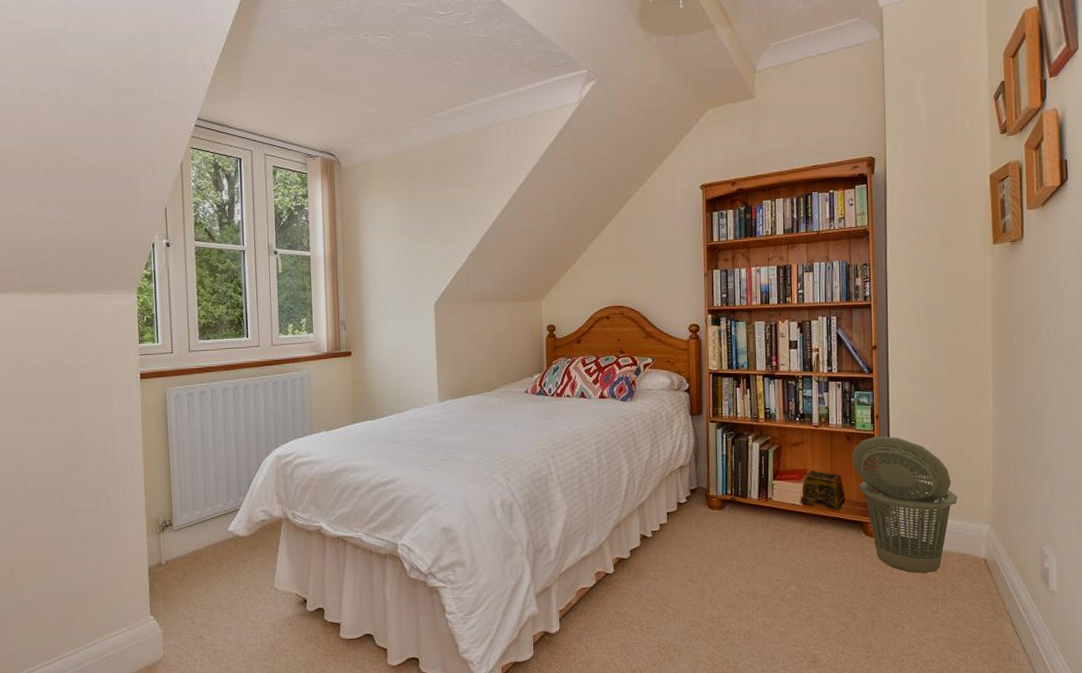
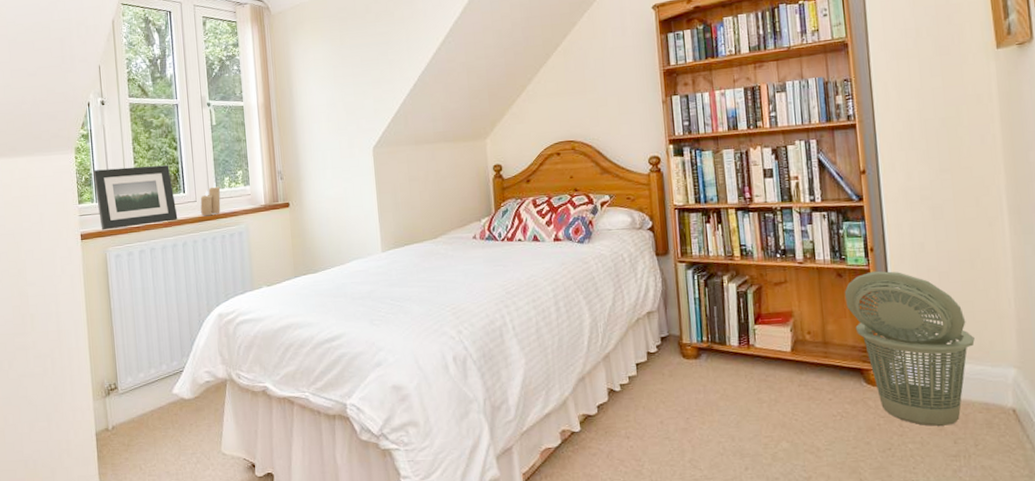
picture frame: none [154,309,240,370] -> present [92,165,178,230]
candle: none [263,329,284,361] -> present [200,183,221,216]
decorative box: present [799,470,846,510] -> none [786,312,841,356]

